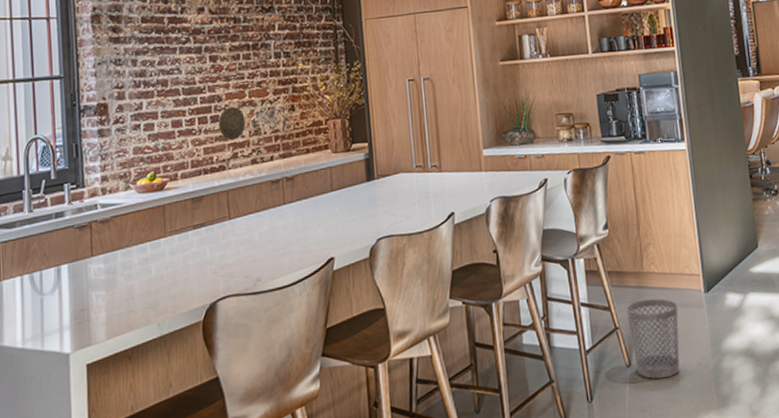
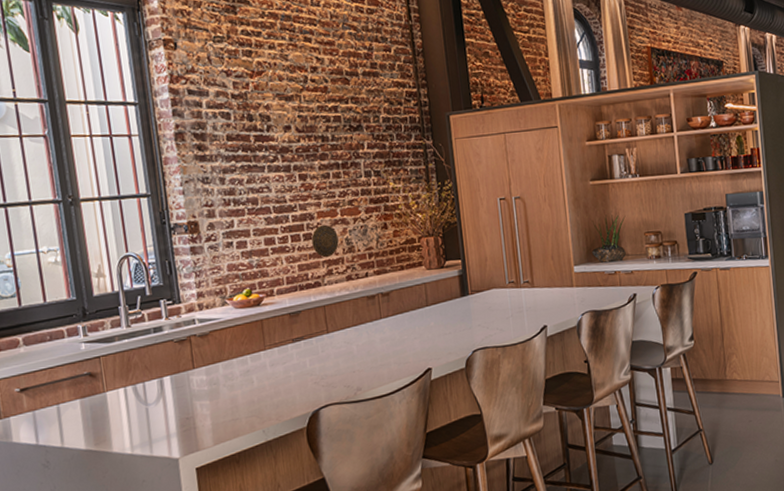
wastebasket: present [626,298,680,379] -> none [709,403,758,475]

